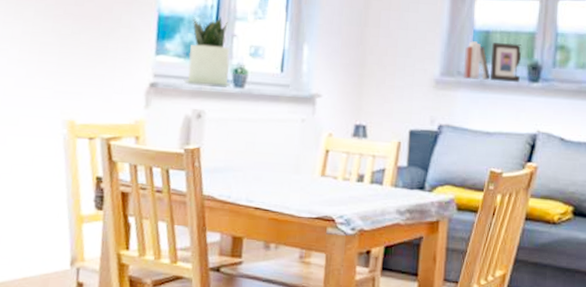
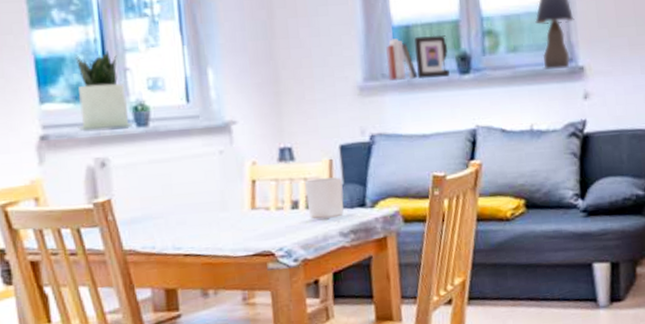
mug: none [371,157,407,196] -> present [305,177,345,219]

